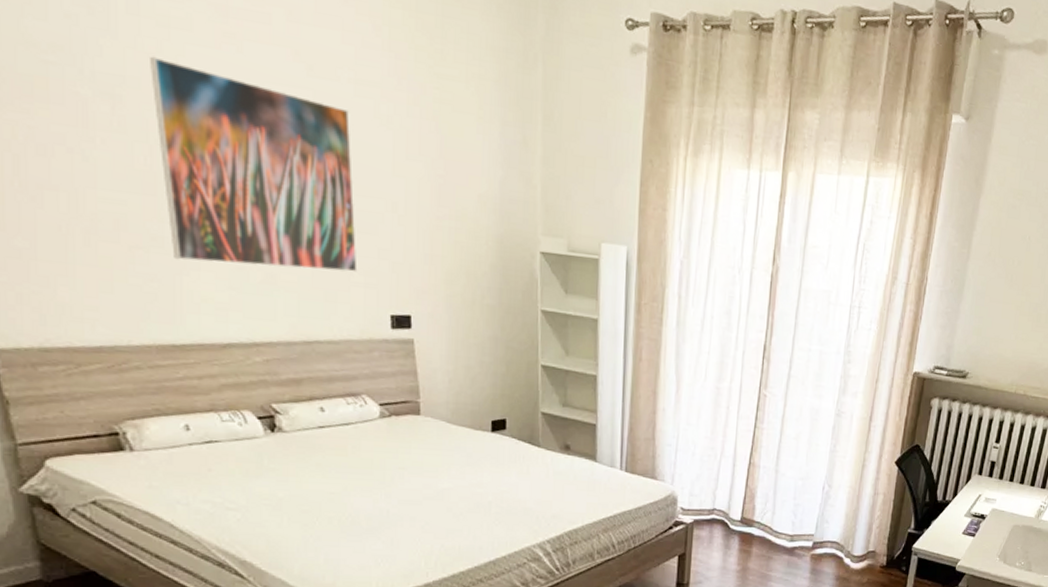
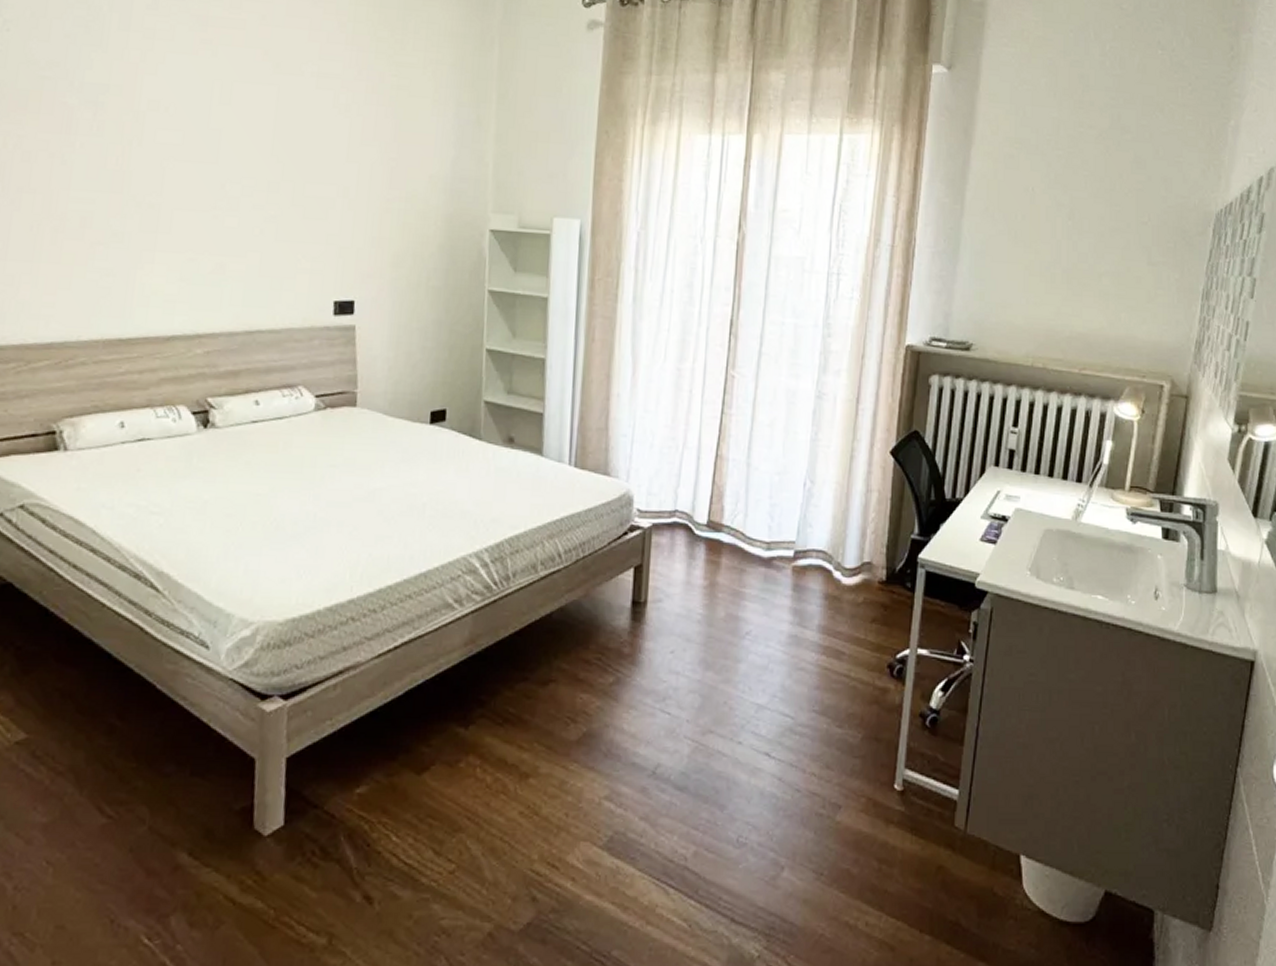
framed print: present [150,56,358,272] -> none [131,65,310,259]

